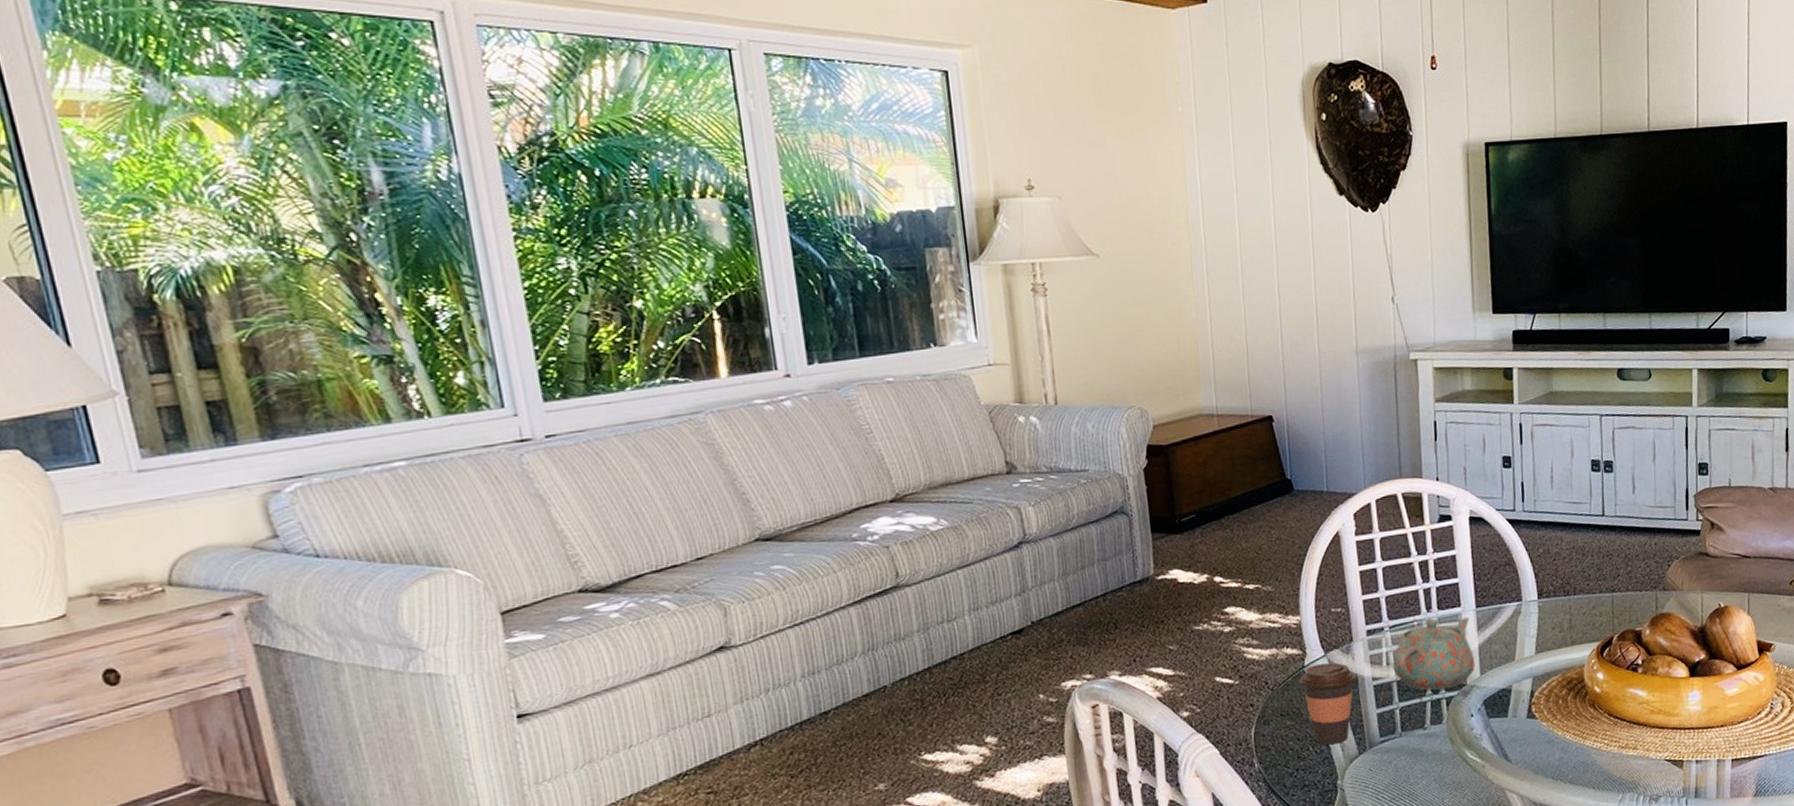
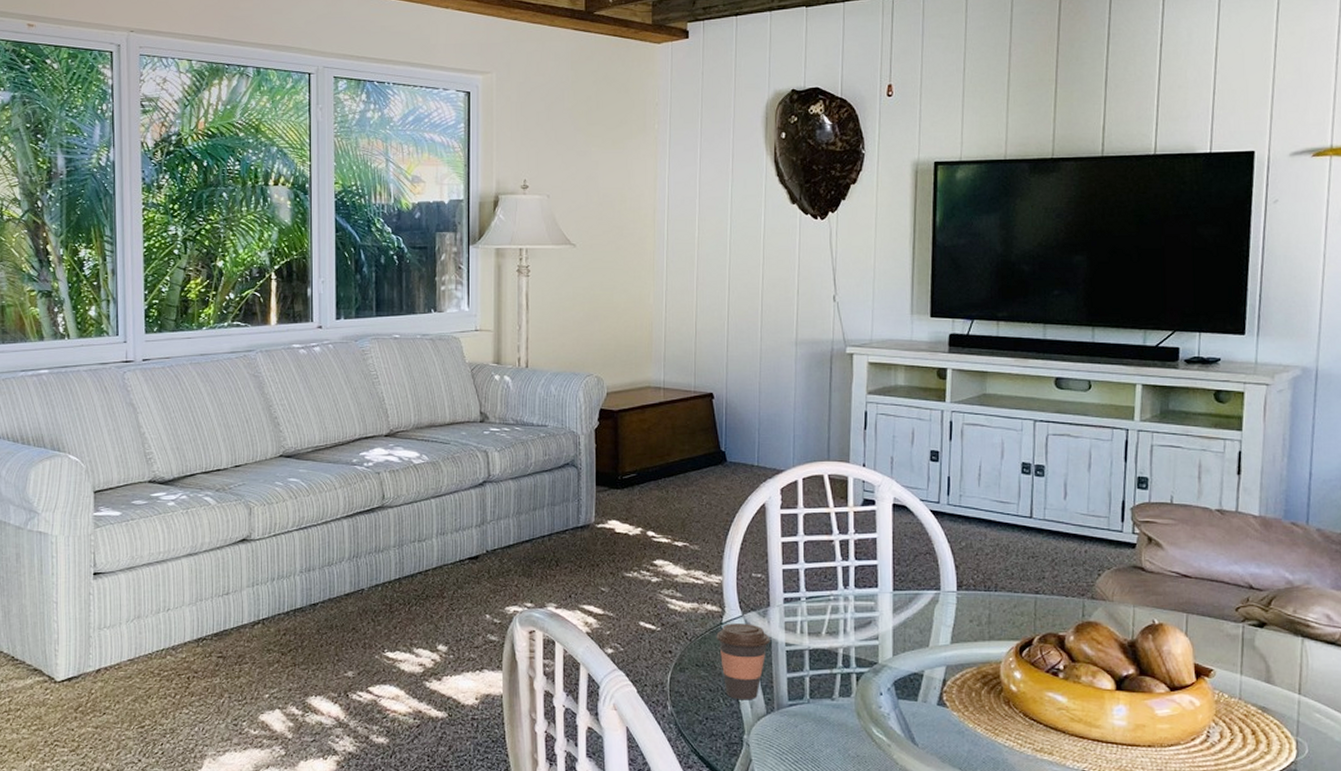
teapot: present [1392,617,1475,691] -> none [806,596,888,665]

